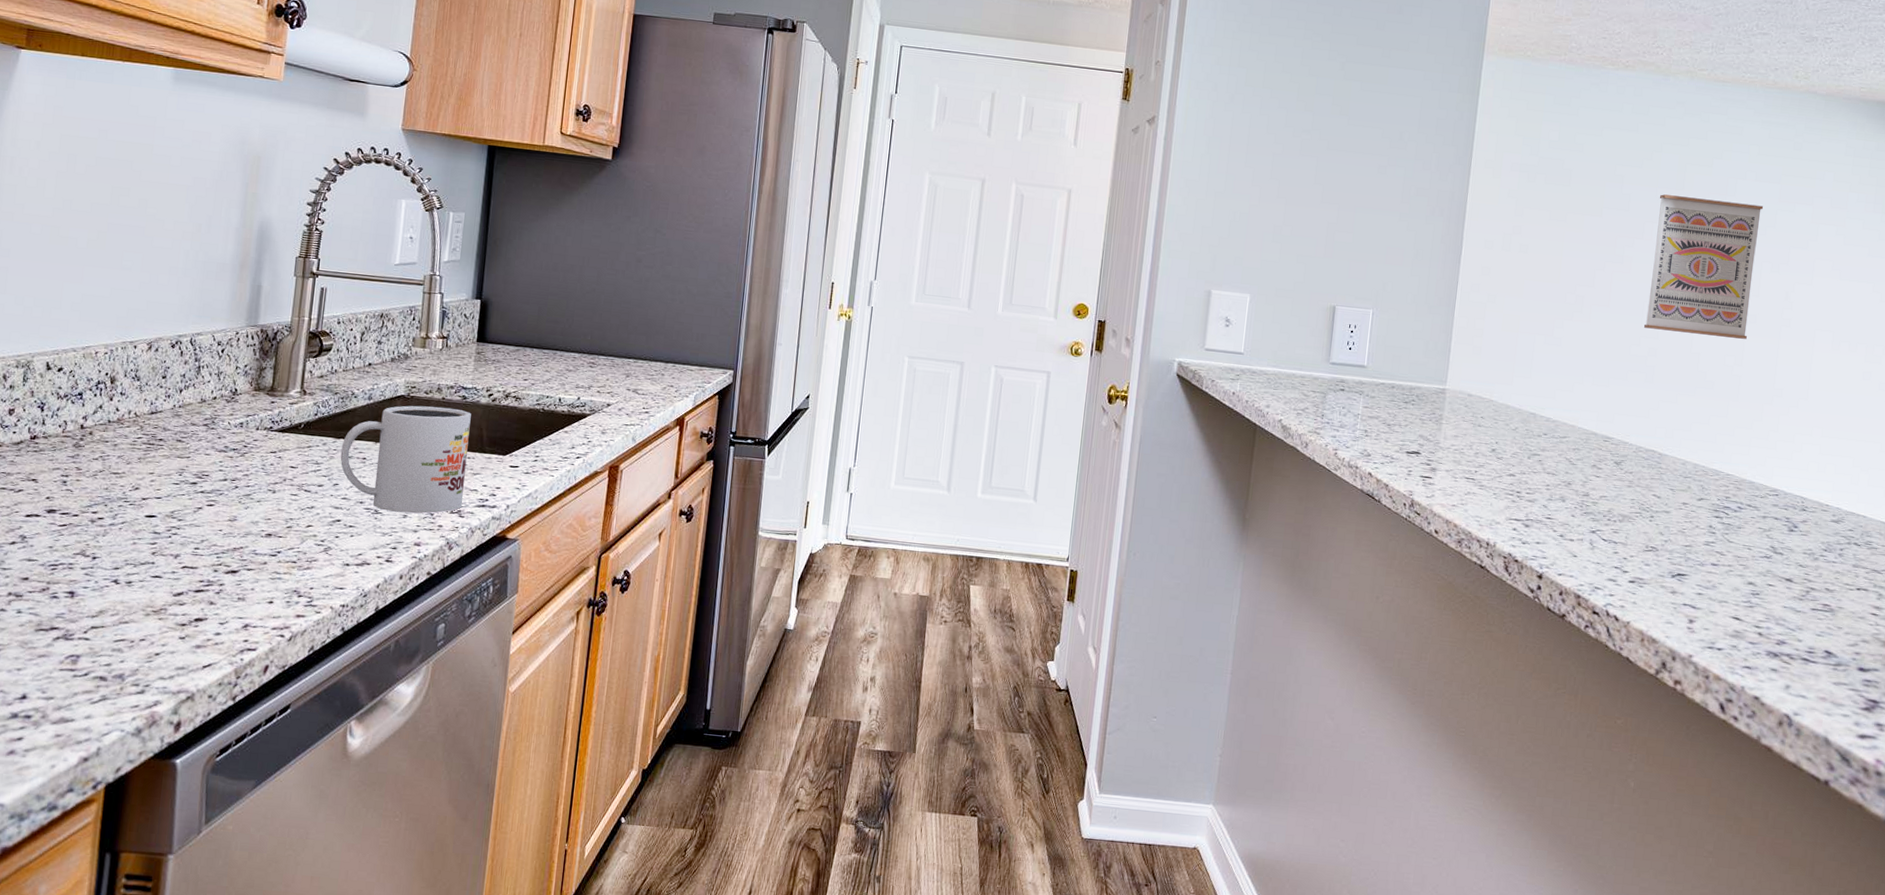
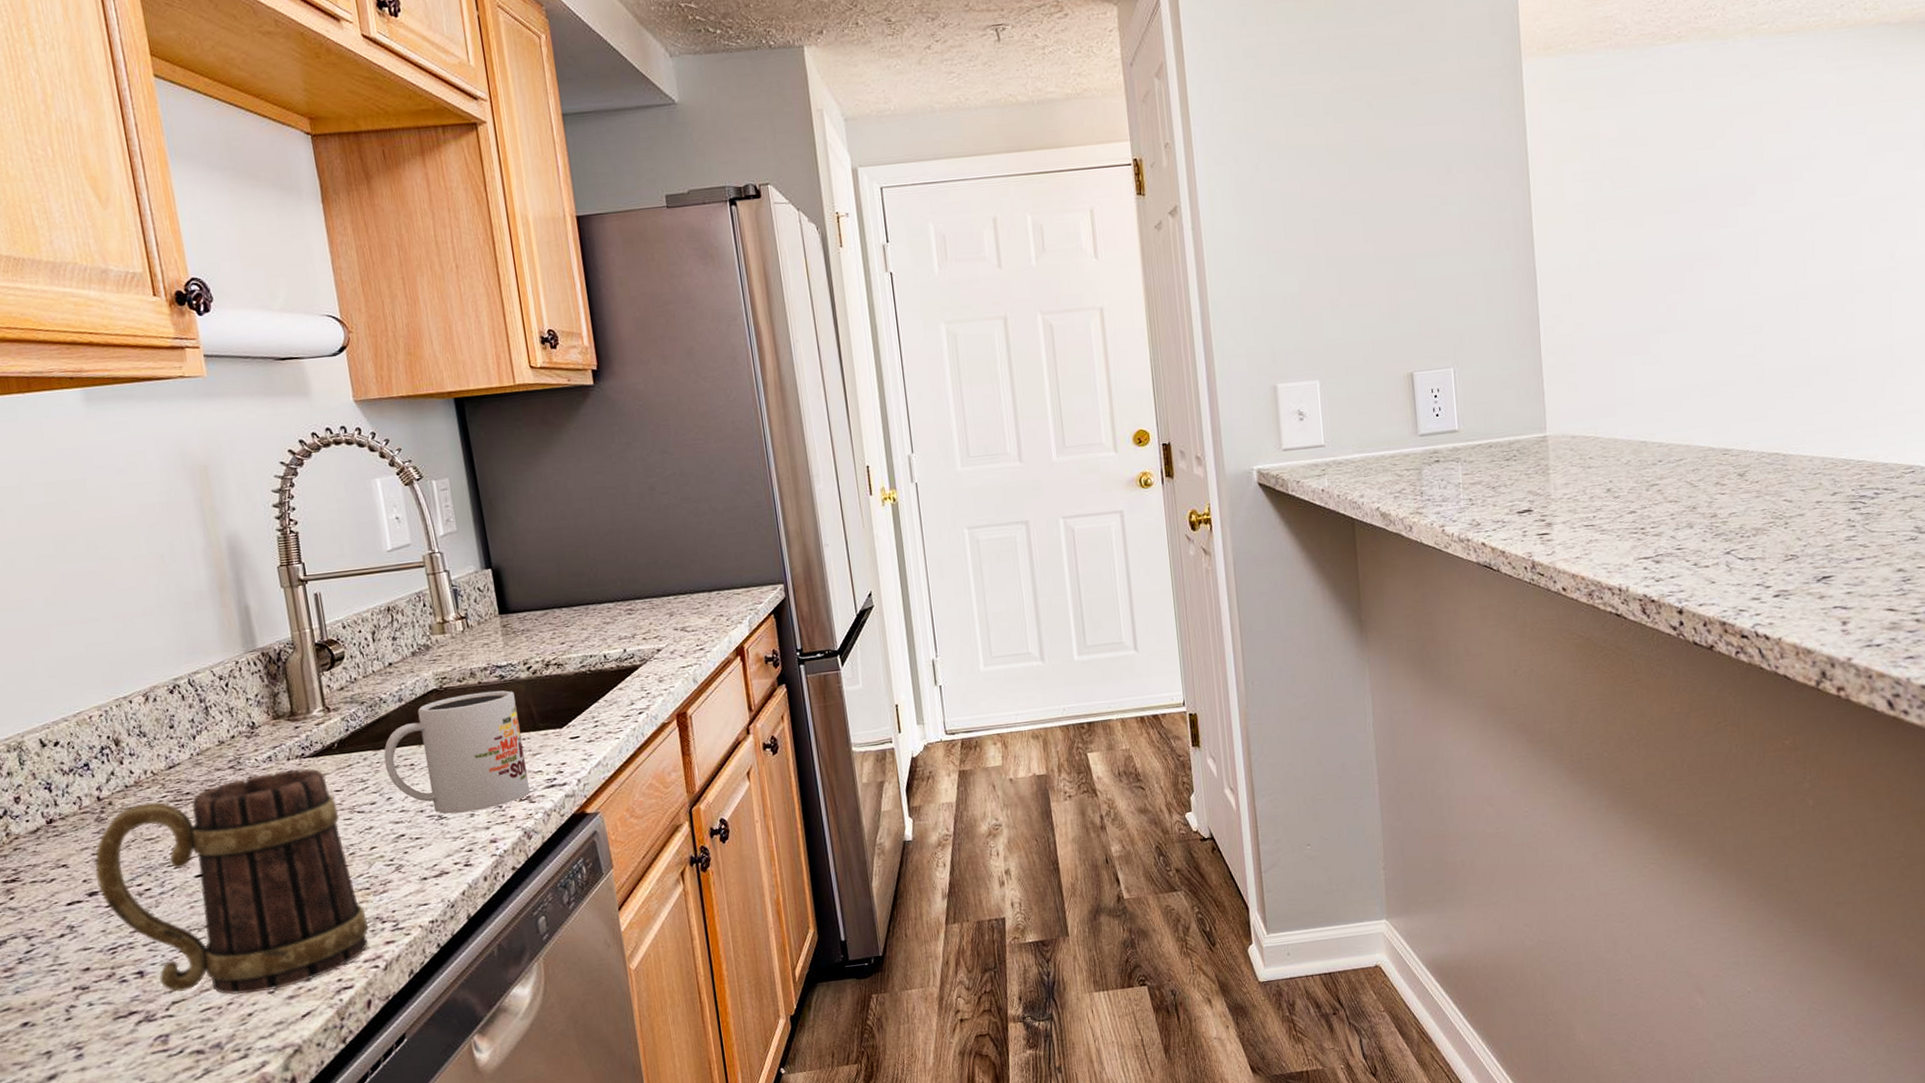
mug: none [58,437,289,637] -> present [94,768,369,995]
wall art: present [1644,194,1764,339] -> none [1738,162,1857,324]

